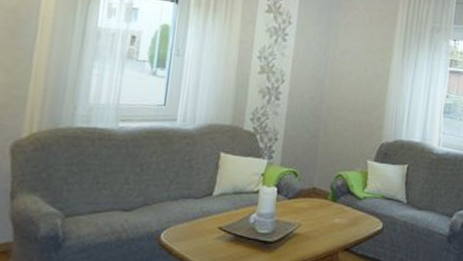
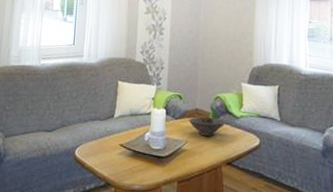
bowl: none [303,197,347,219] -> present [189,116,227,136]

